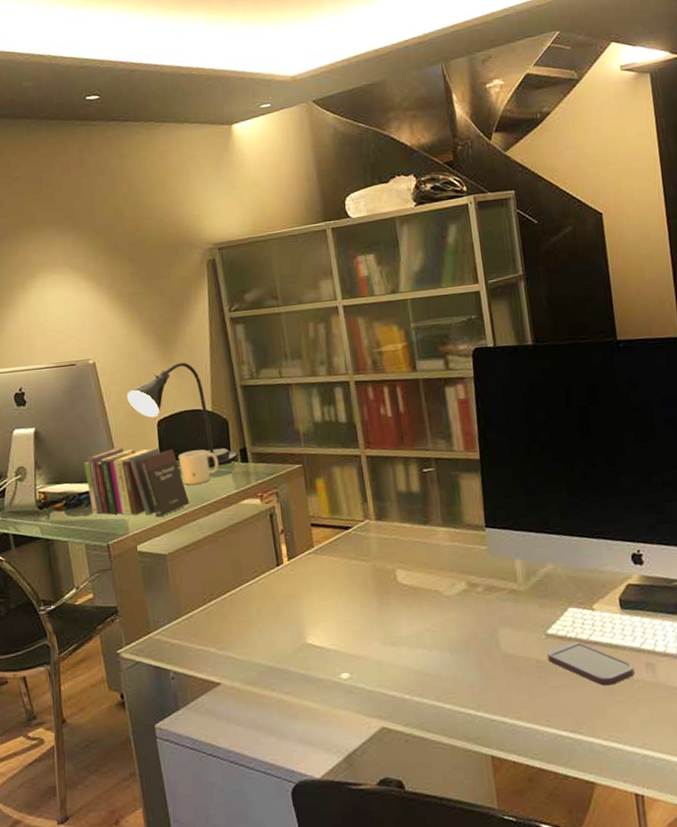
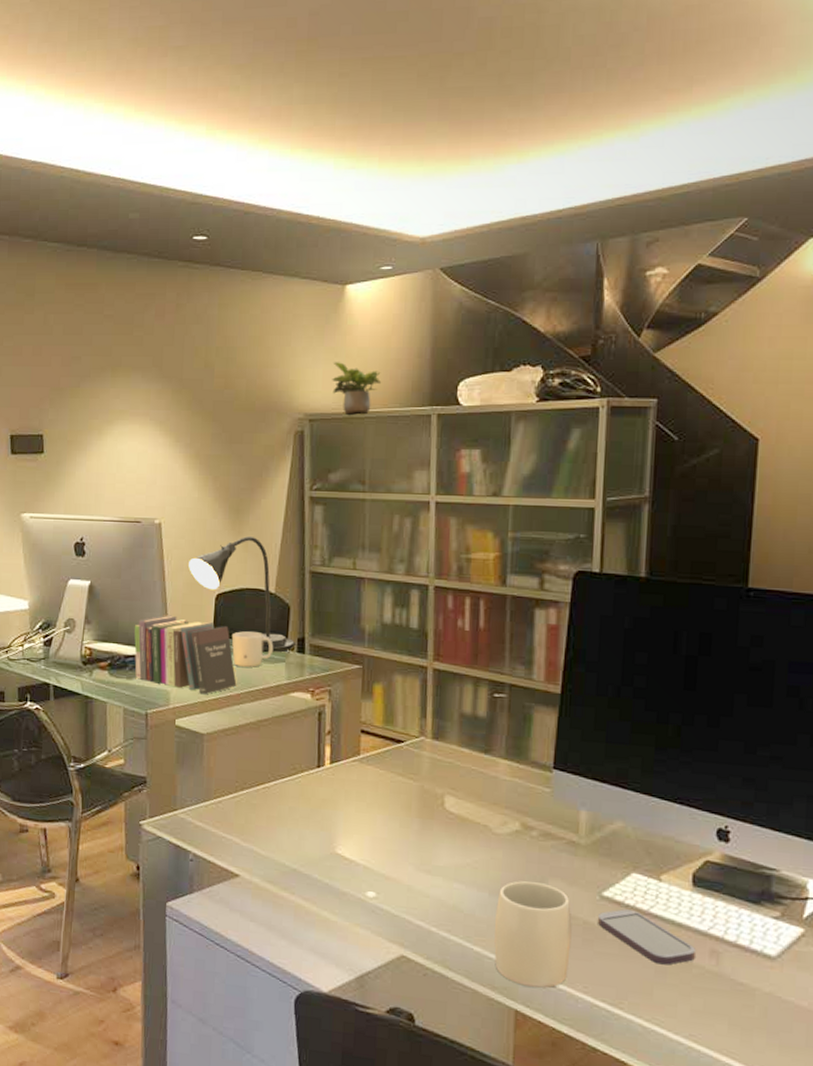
potted plant: none [231,193,278,240] -> present [332,362,382,416]
mug: none [458,633,531,732] -> present [494,881,572,988]

